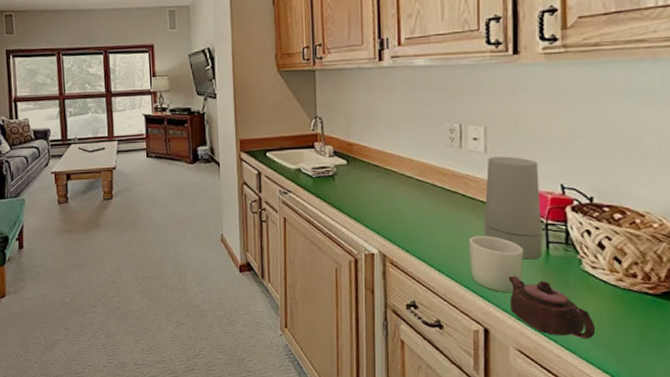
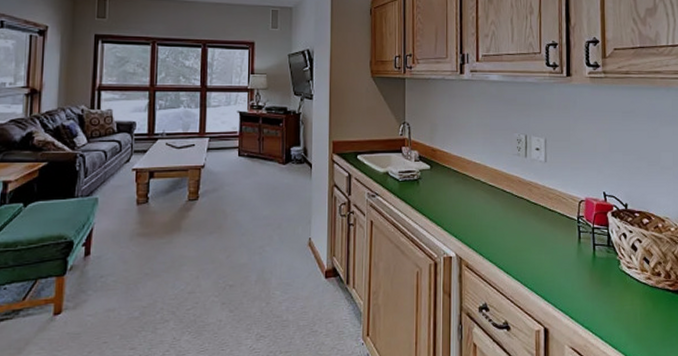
mug: present [469,236,523,293] -> none [532,239,576,293]
canister: present [484,156,542,260] -> none [544,166,590,261]
teapot: present [508,275,596,339] -> none [563,276,632,335]

